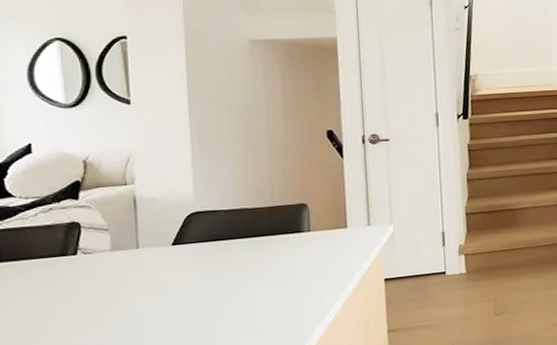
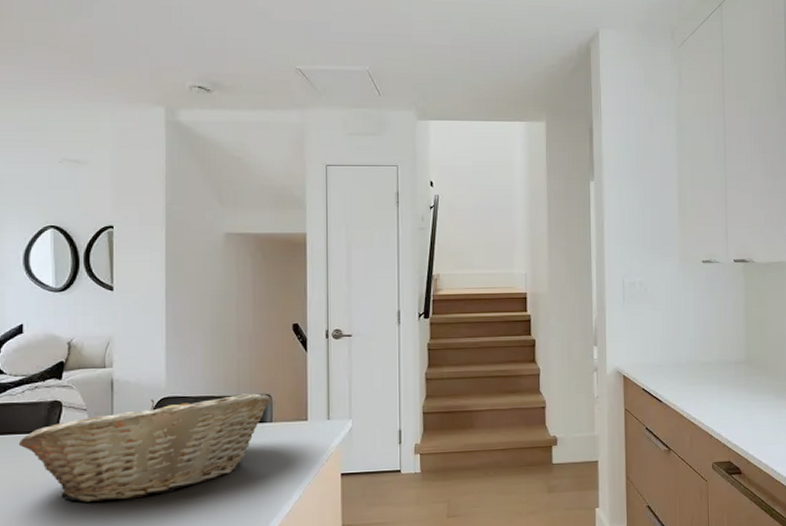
fruit basket: none [34,203,308,325] -> present [18,393,271,502]

